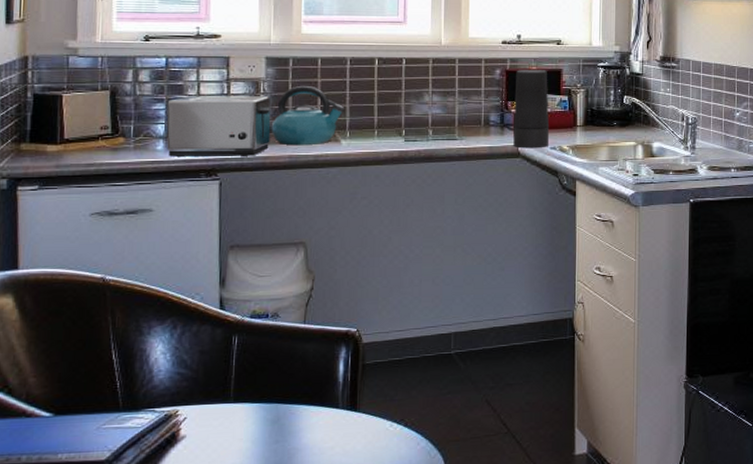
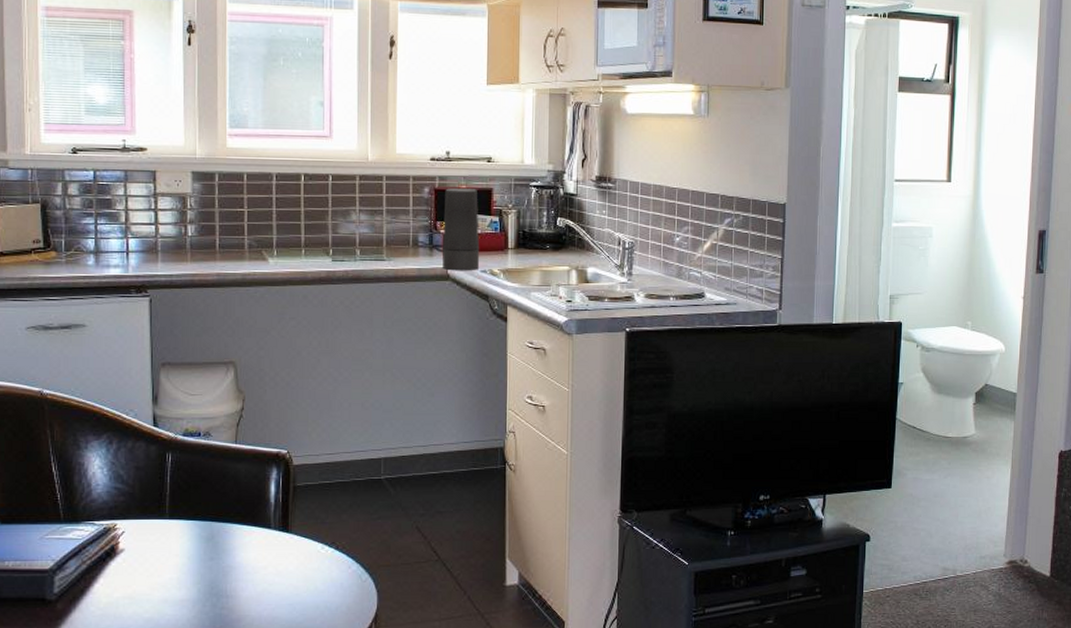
toaster: present [166,96,271,157] -> none [96,210,198,273]
kettle: present [271,85,346,145] -> none [198,201,273,262]

